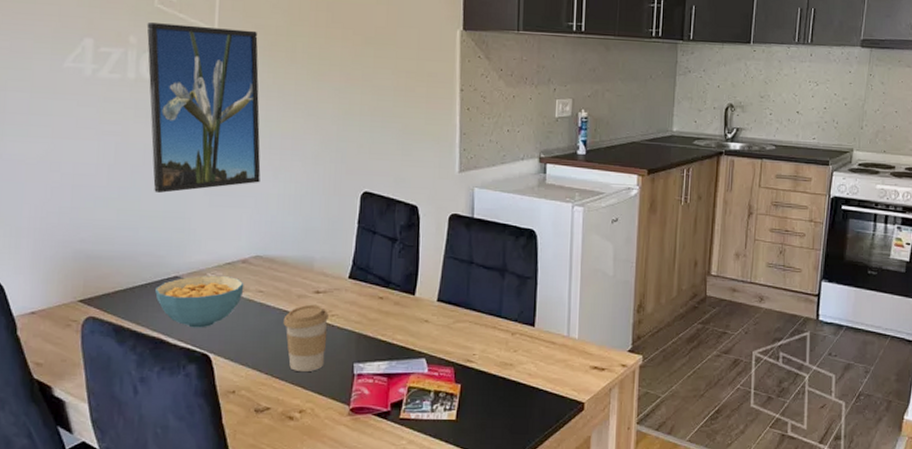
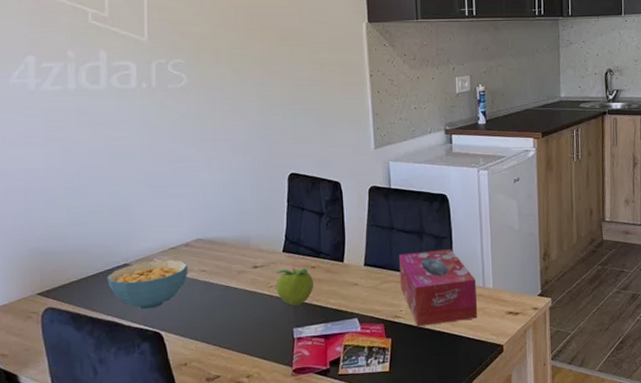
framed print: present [146,23,261,193] -> none [83,37,196,189]
coffee cup: present [283,304,328,373] -> none [226,278,267,341]
fruit: none [338,296,380,339] -> present [276,267,313,306]
tissue box: none [475,290,560,374] -> present [398,248,477,326]

